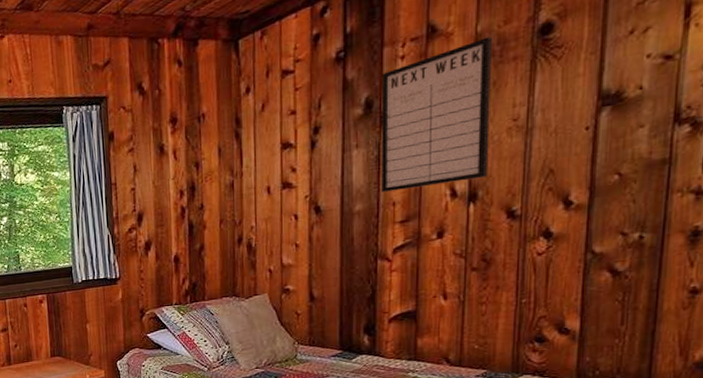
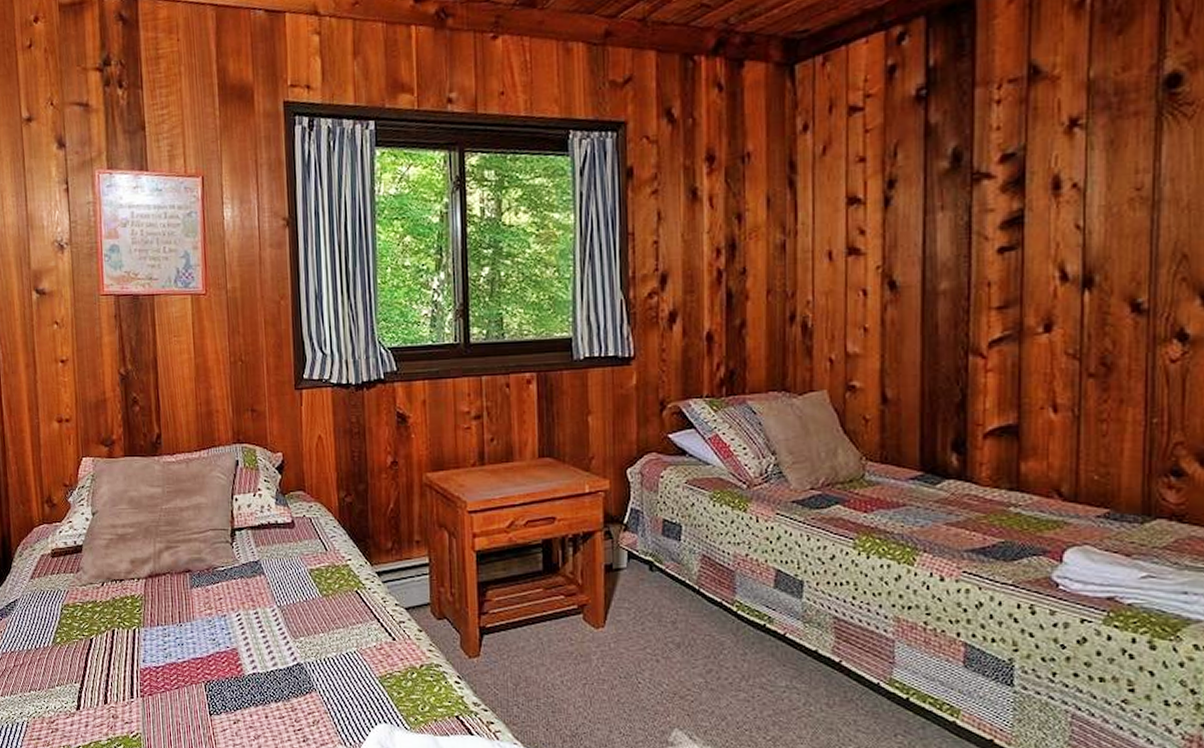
writing board: present [381,36,492,192] -> none [972,85,1107,269]

